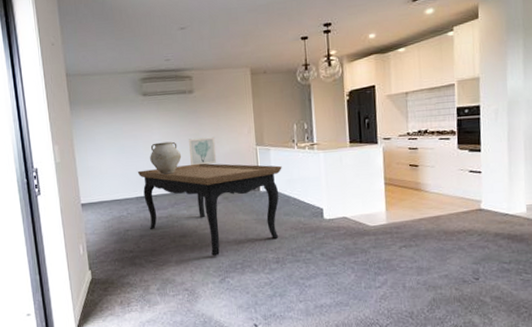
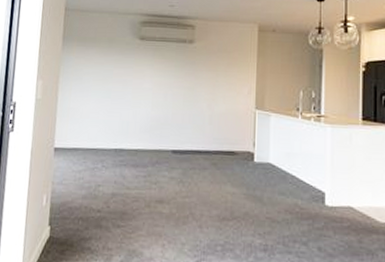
dining table: present [137,163,282,256] -> none [120,119,282,231]
ceramic pot: present [150,141,182,175] -> none [137,91,172,128]
wall art: present [189,137,217,165] -> none [180,92,211,124]

